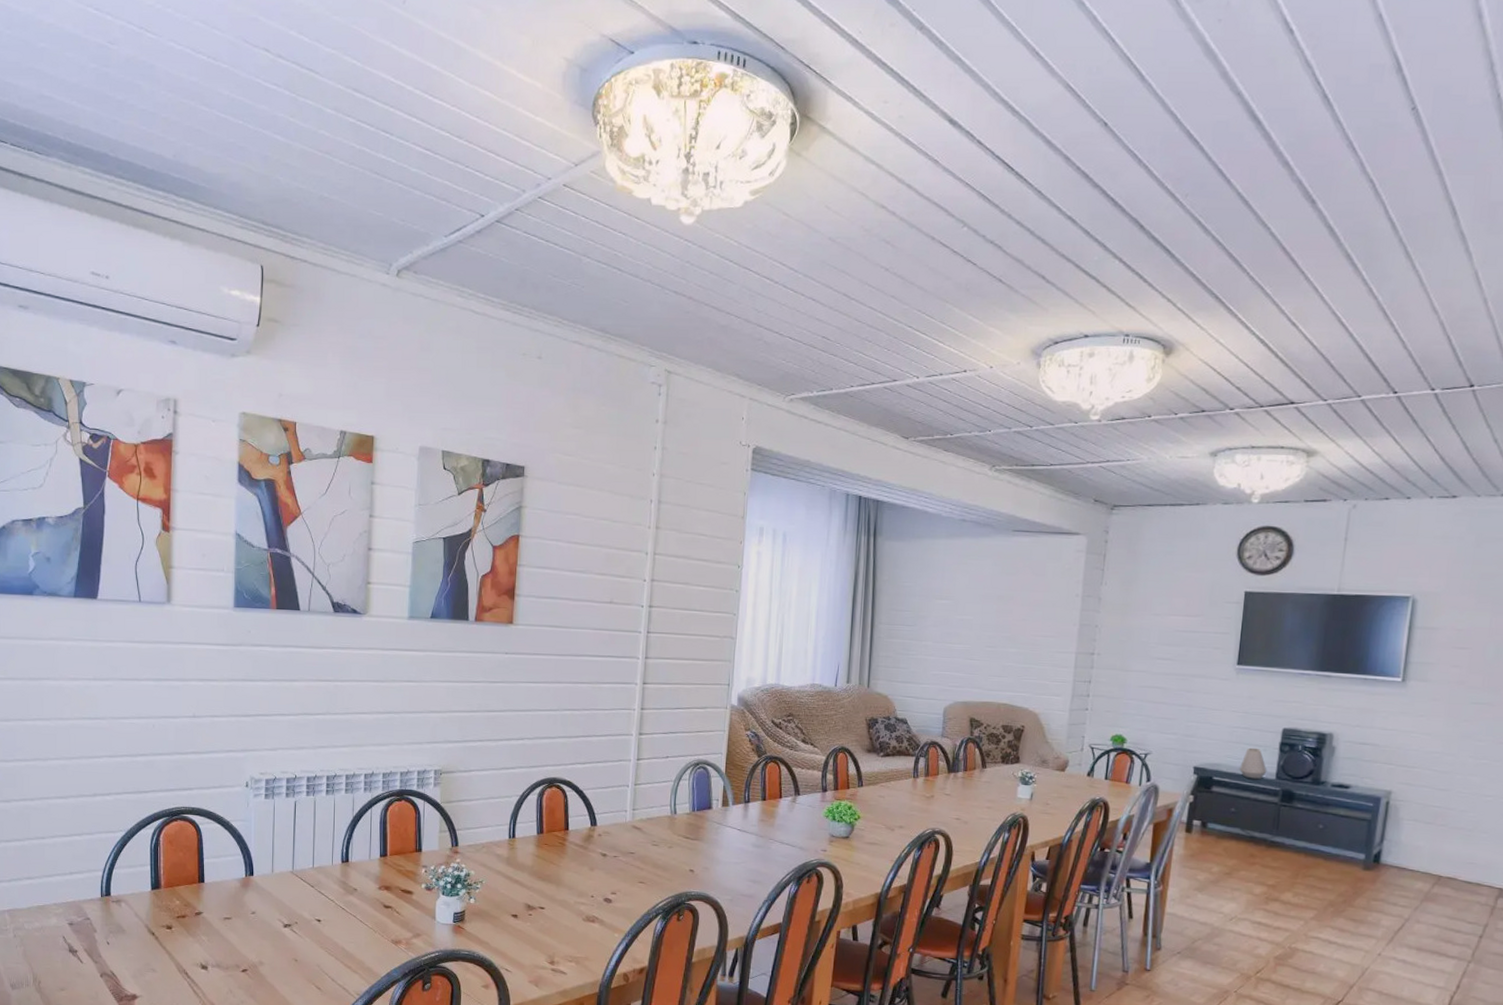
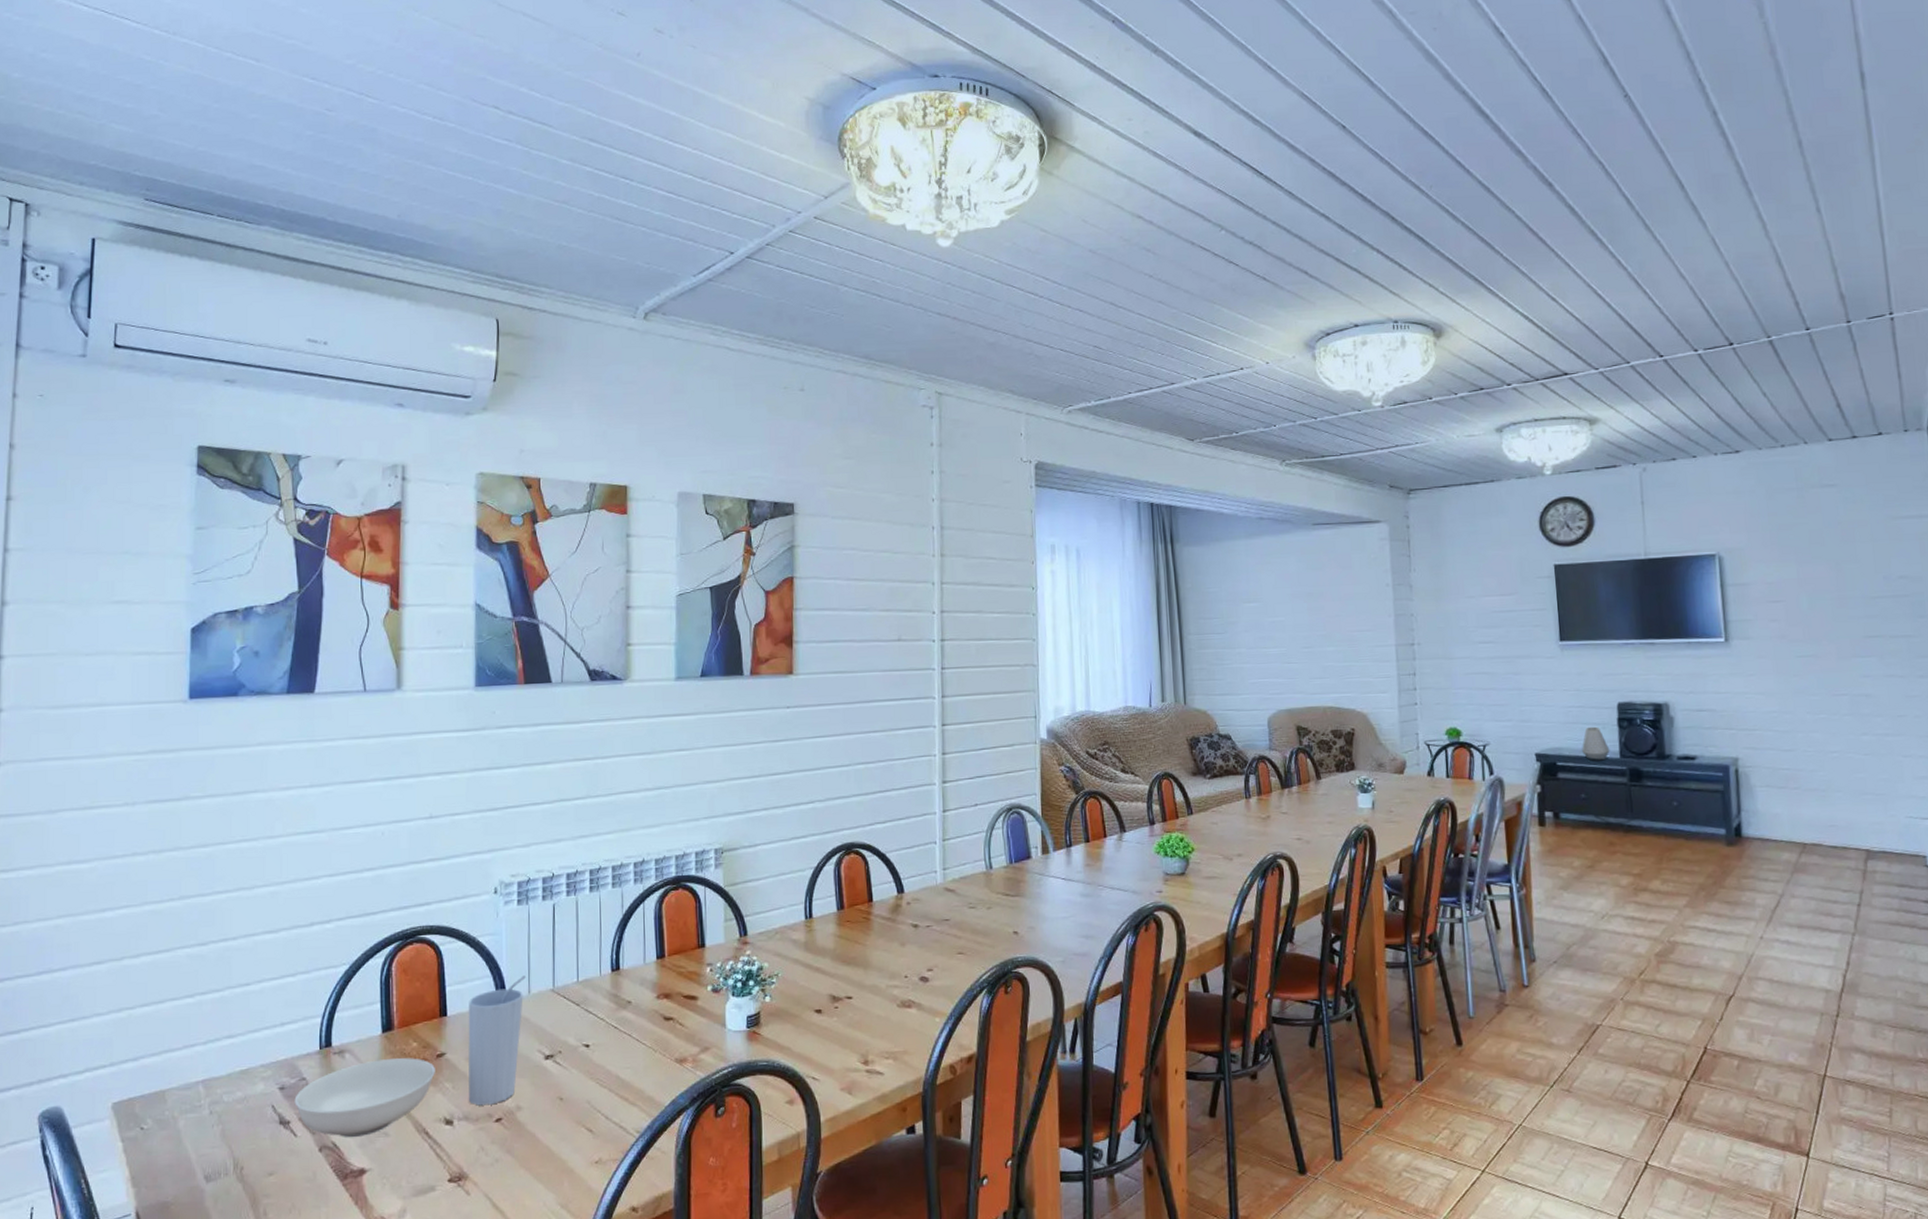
bowl: none [81,911,194,970] -> present [294,1057,435,1137]
cup: none [221,857,270,958] -> present [468,975,526,1106]

